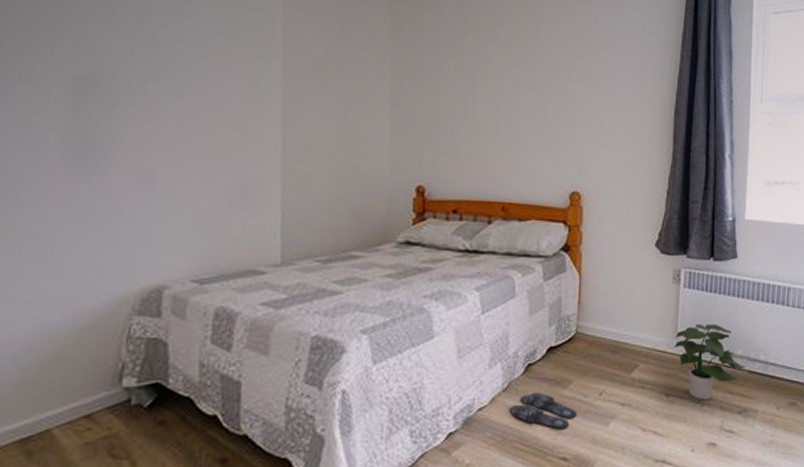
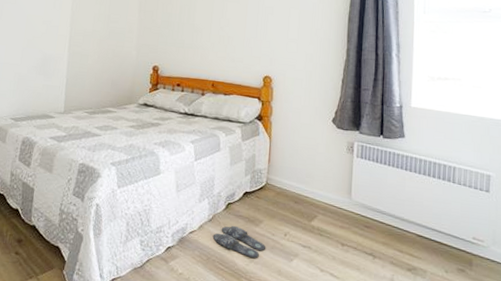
potted plant: present [674,323,746,401] -> none [348,189,414,255]

